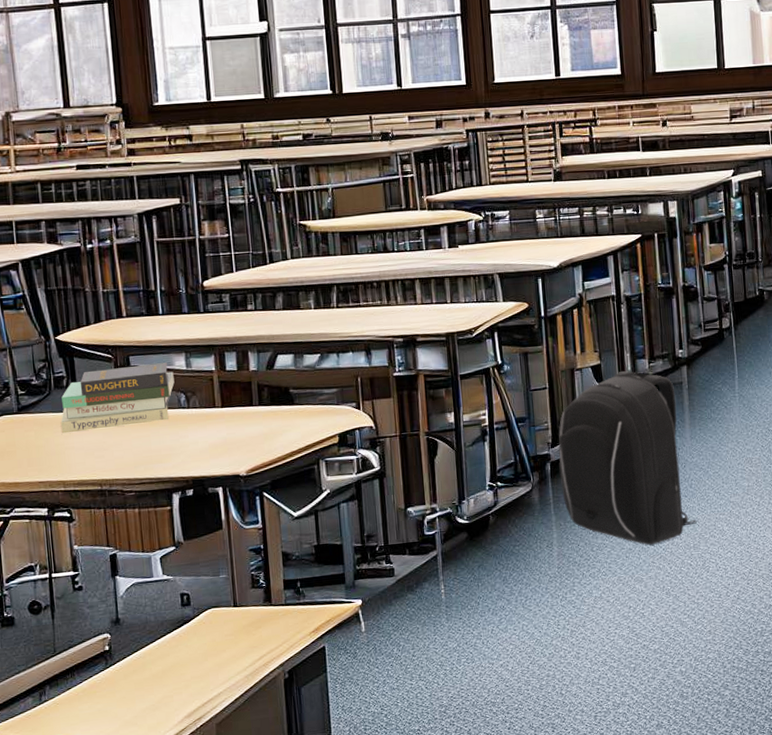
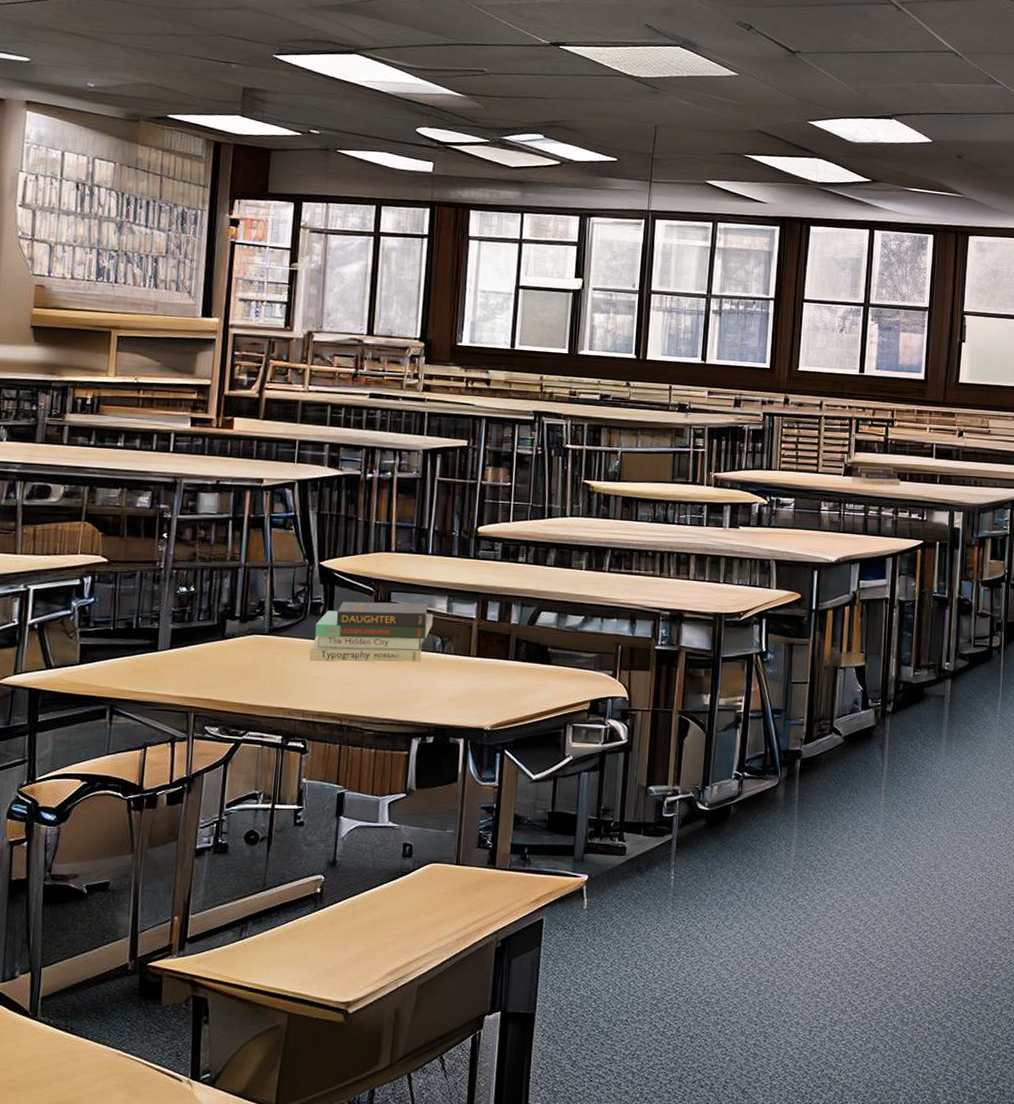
backpack: present [558,371,698,545] -> none [807,676,942,858]
books: none [562,166,611,189] -> present [851,466,900,487]

